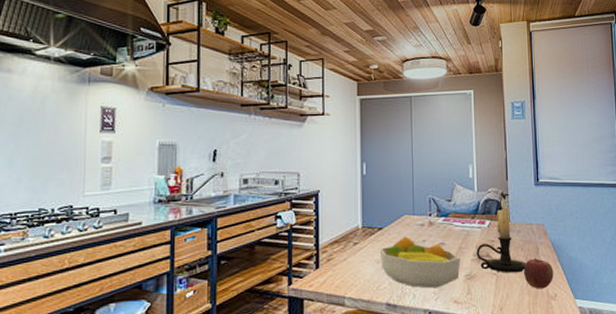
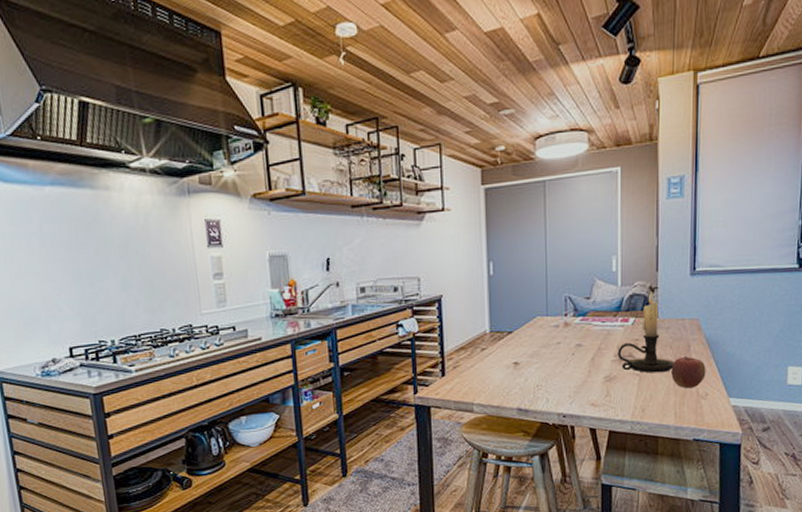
fruit bowl: present [379,236,461,289] -> none [509,339,599,392]

